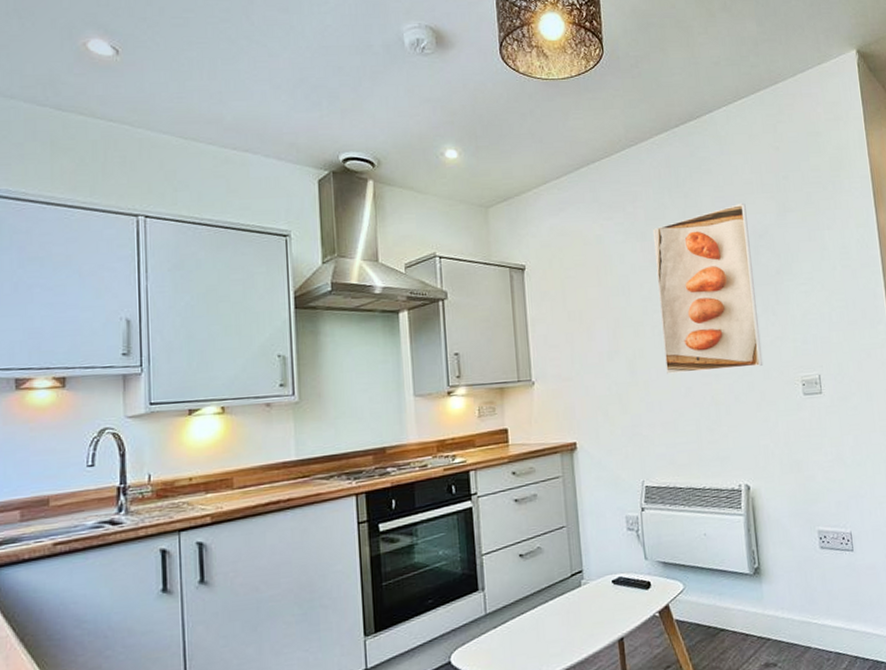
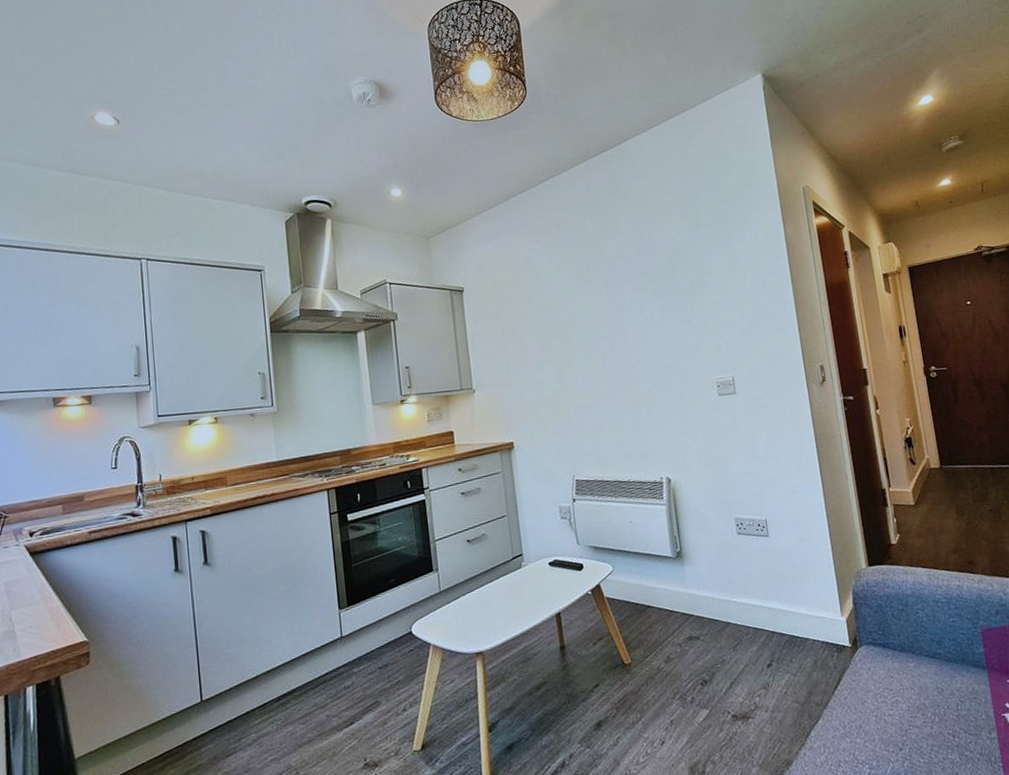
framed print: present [652,202,763,374] -> none [575,222,680,380]

